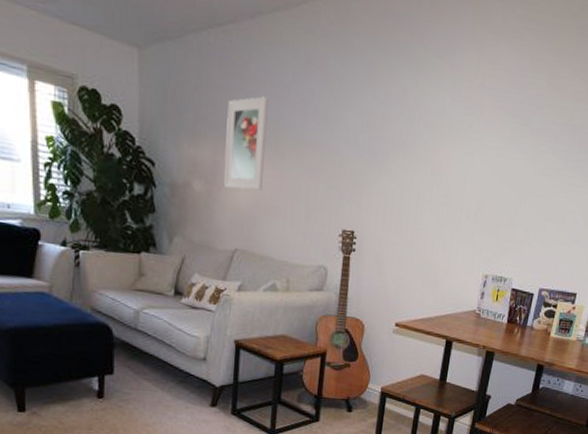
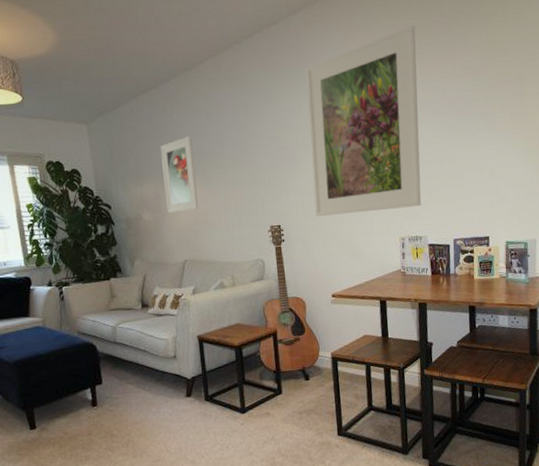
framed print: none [396,24,558,244] -> present [305,25,421,216]

